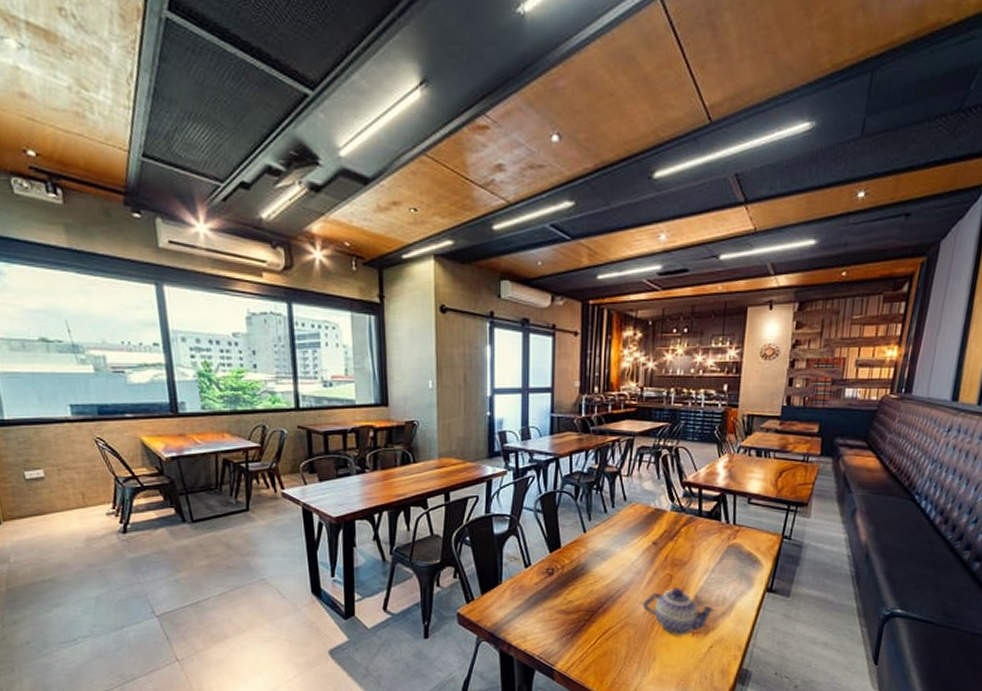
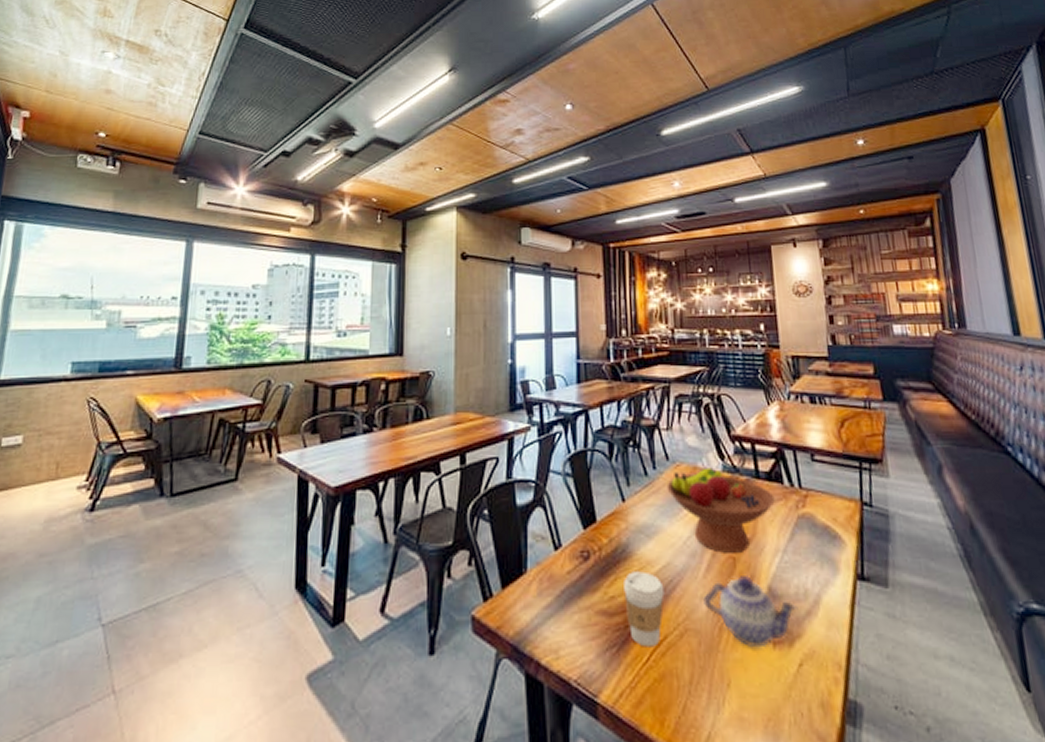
coffee cup: none [580,584,612,635] -> present [624,571,665,647]
fruit bowl: none [622,507,712,572] -> present [666,467,775,553]

